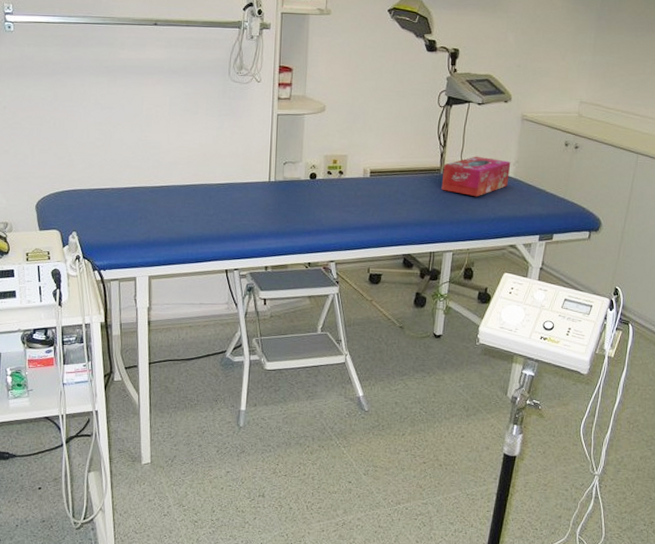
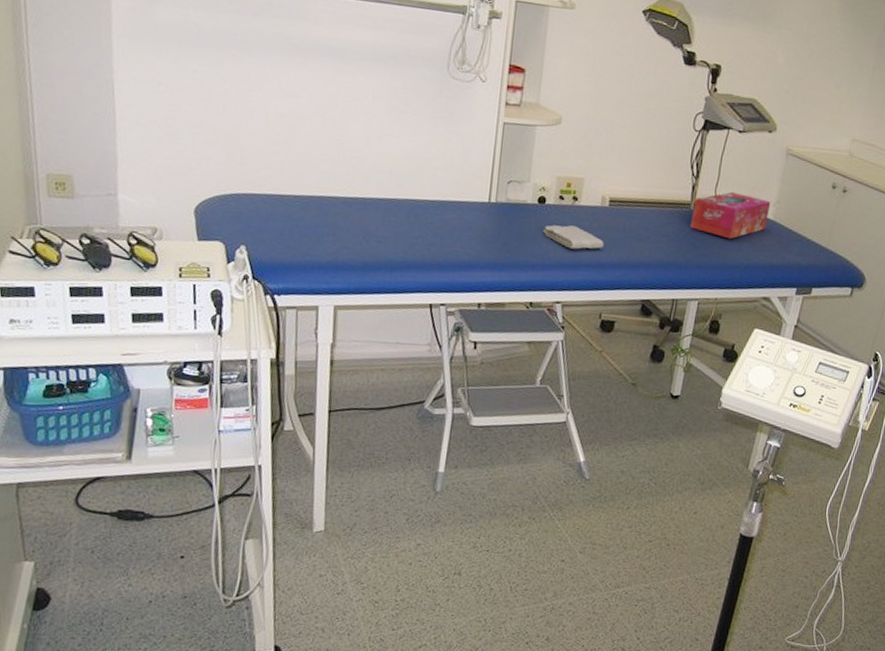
washcloth: none [315,195,368,216] -> present [542,225,604,250]

